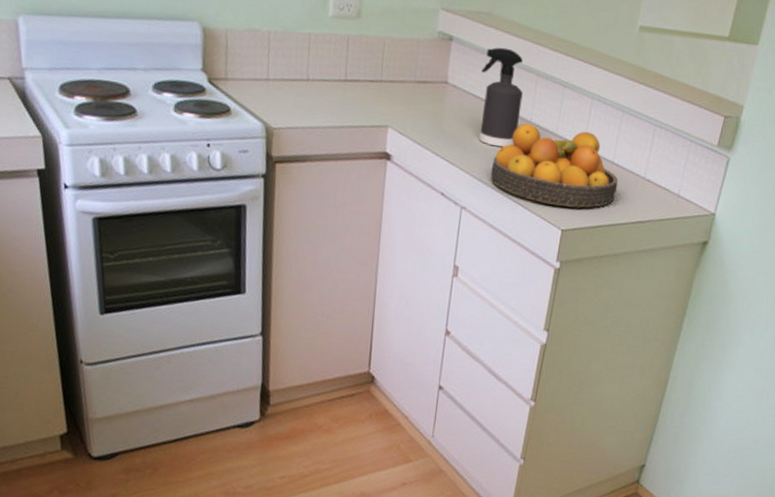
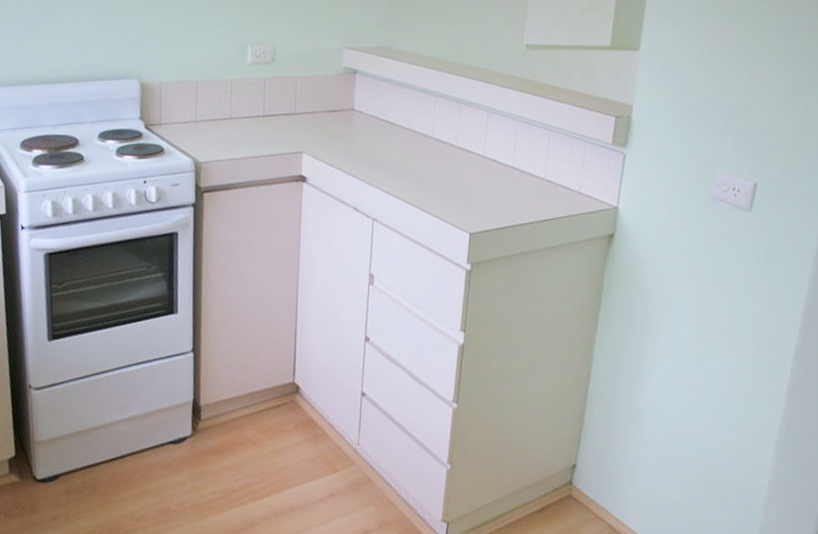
spray bottle: present [479,47,524,148] -> none [384,75,423,162]
fruit bowl: present [490,123,619,208] -> none [398,138,520,212]

